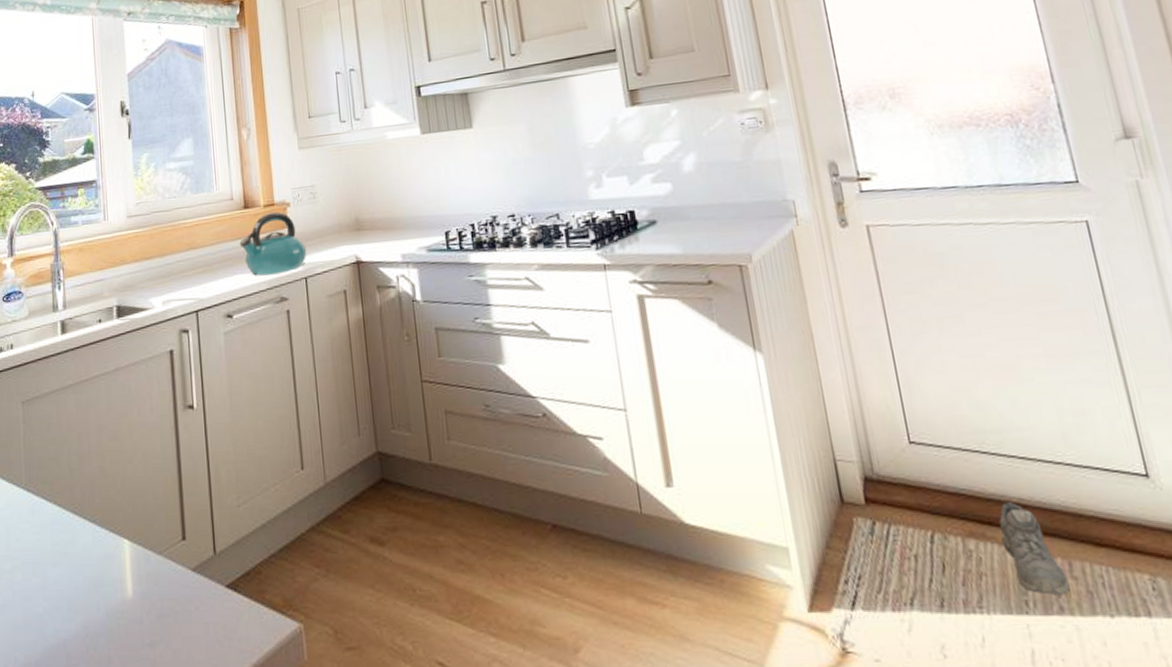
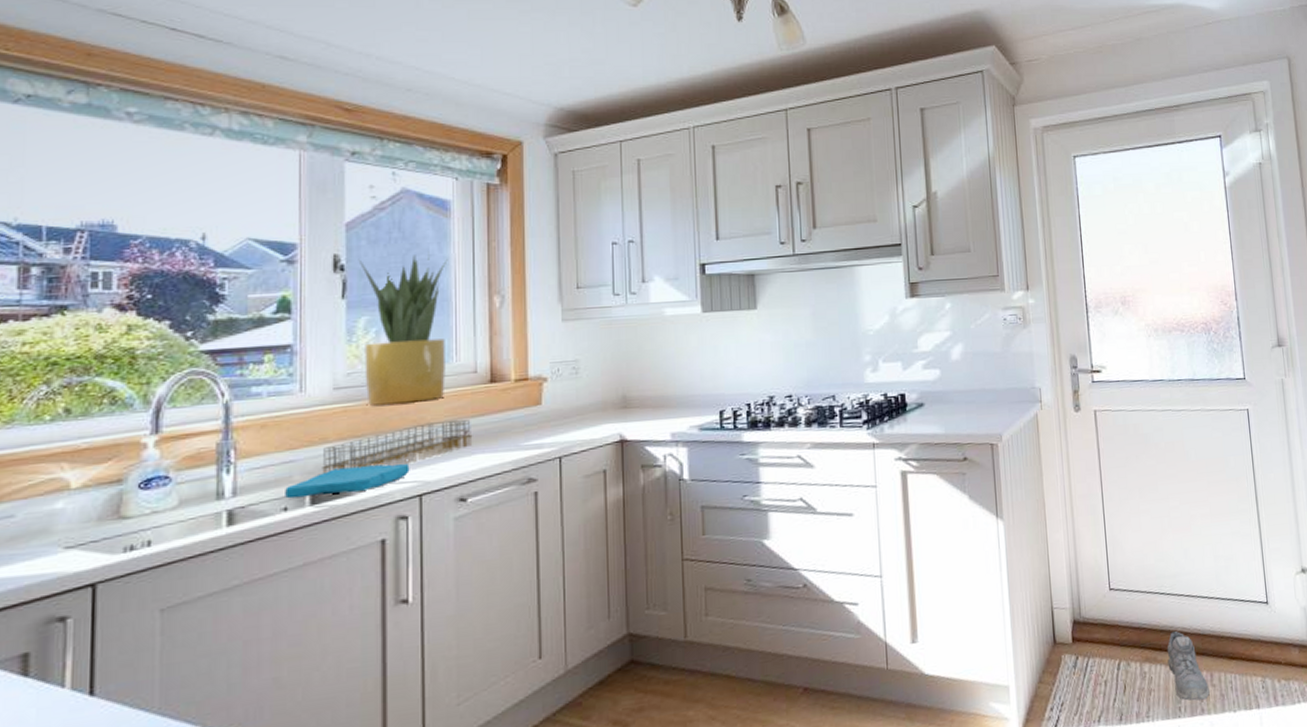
sponge: none [99,282,187,312] -> present [285,463,410,499]
dish rack: none [123,243,234,292] -> present [322,420,473,475]
planter: none [138,95,209,231] -> present [358,254,448,406]
kettle: present [239,212,307,276] -> none [481,387,564,456]

